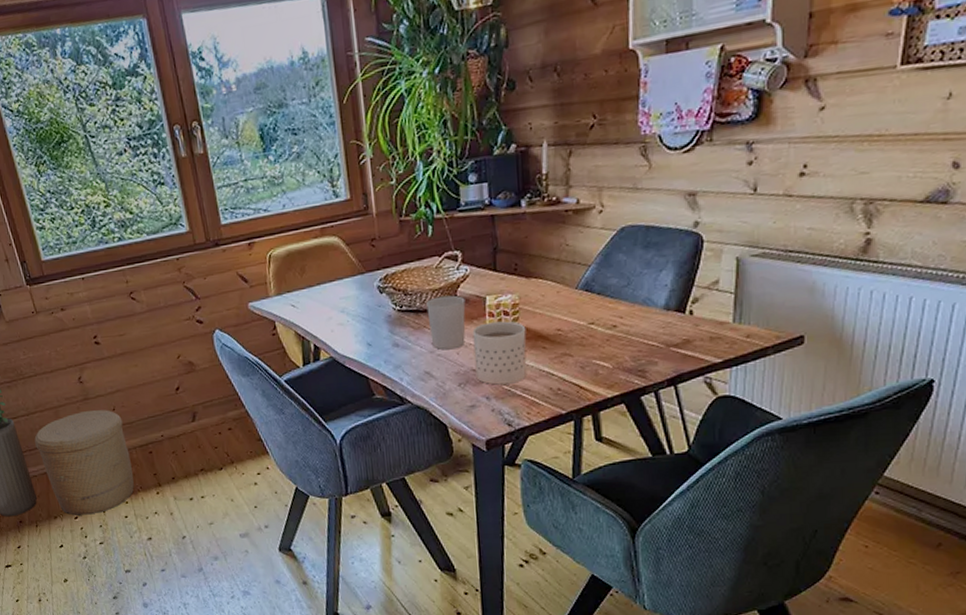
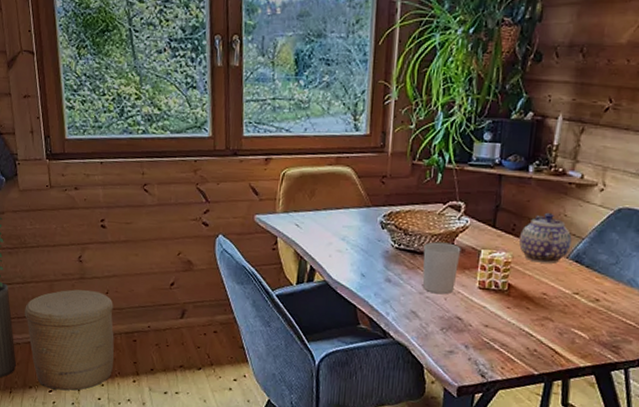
mug: present [472,321,527,385] -> none [458,275,514,337]
teapot: none [522,244,578,299] -> present [518,212,572,264]

